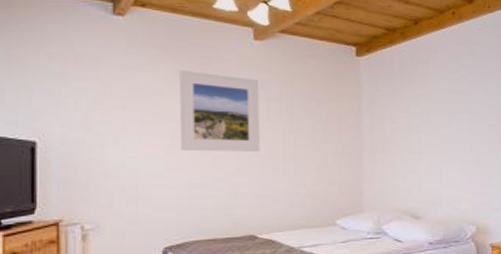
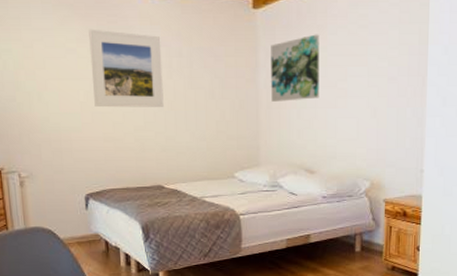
wall art: none [374,82,423,146] -> present [271,34,320,102]

